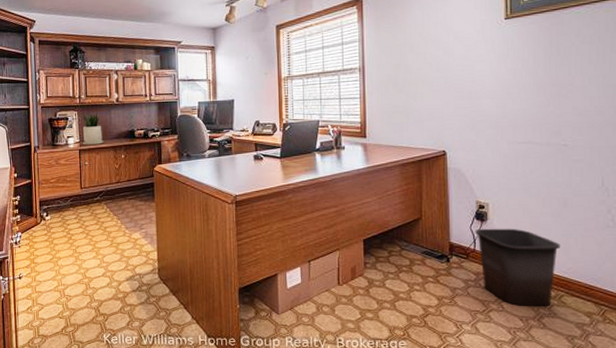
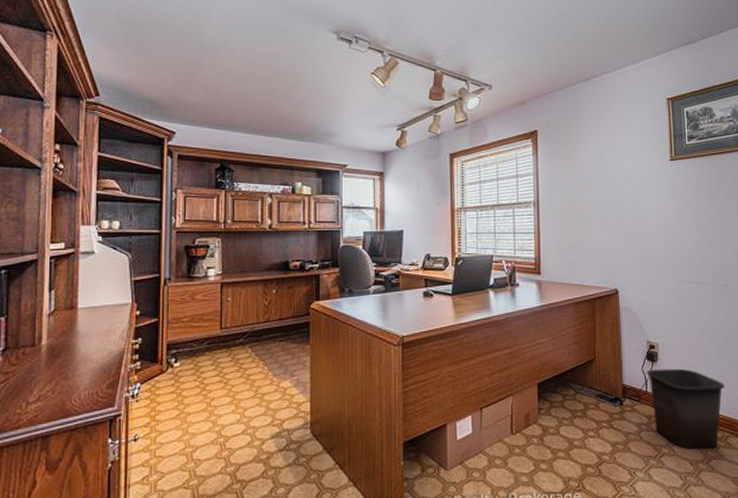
planter: present [82,112,105,146] -> none [225,240,253,279]

